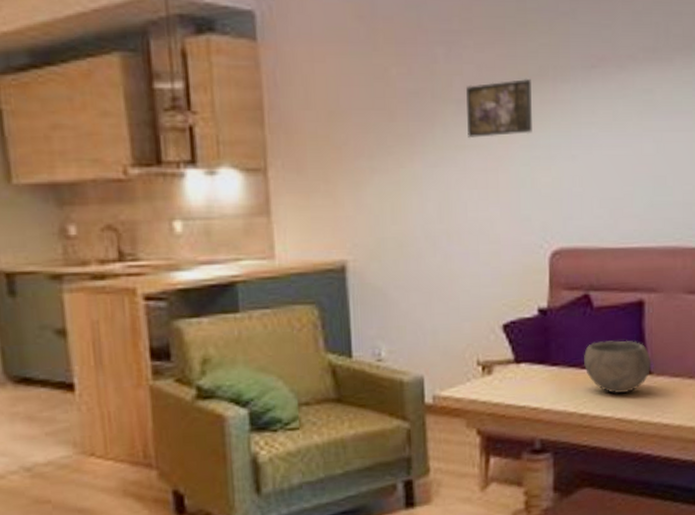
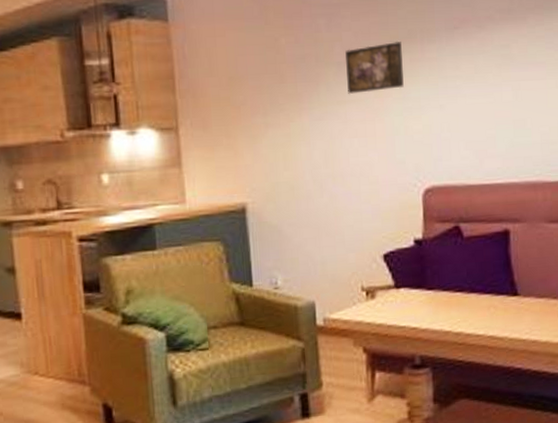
bowl: present [584,340,652,394] -> none [457,265,518,314]

